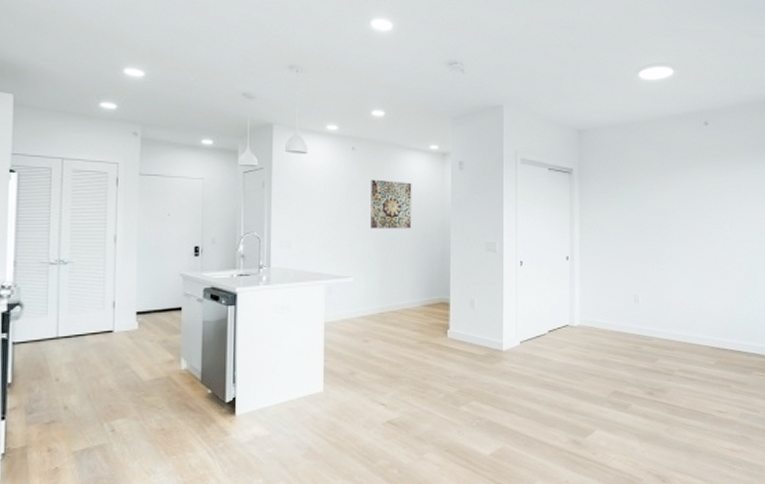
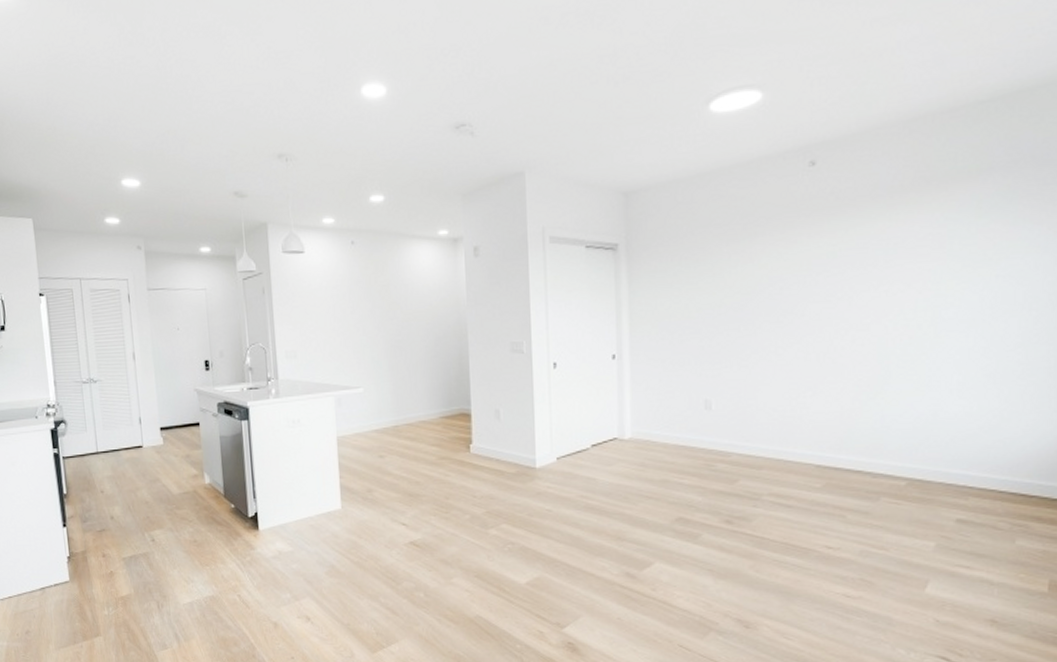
wall art: present [370,179,412,229] -> none [374,276,423,333]

